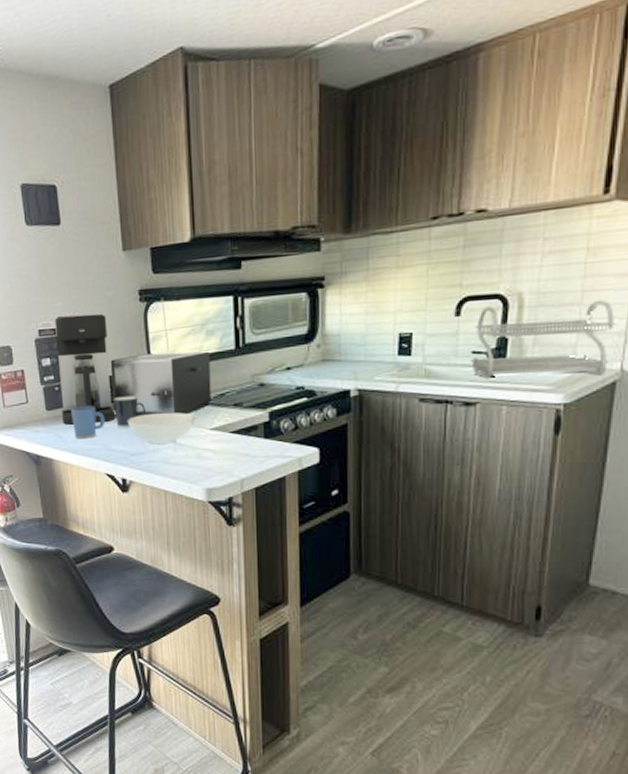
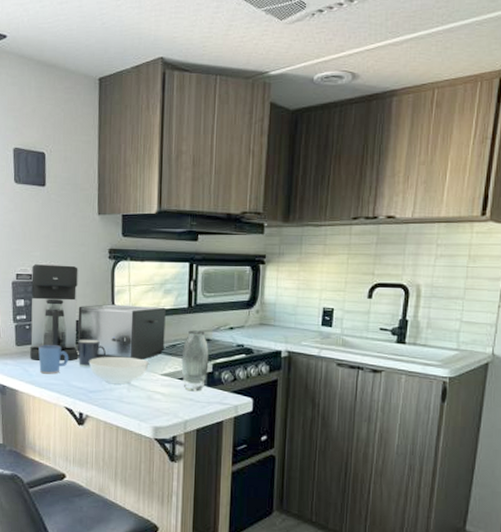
vase: none [232,374,264,446] -> present [181,330,209,392]
dish rack: present [471,299,616,380] -> none [379,293,489,357]

